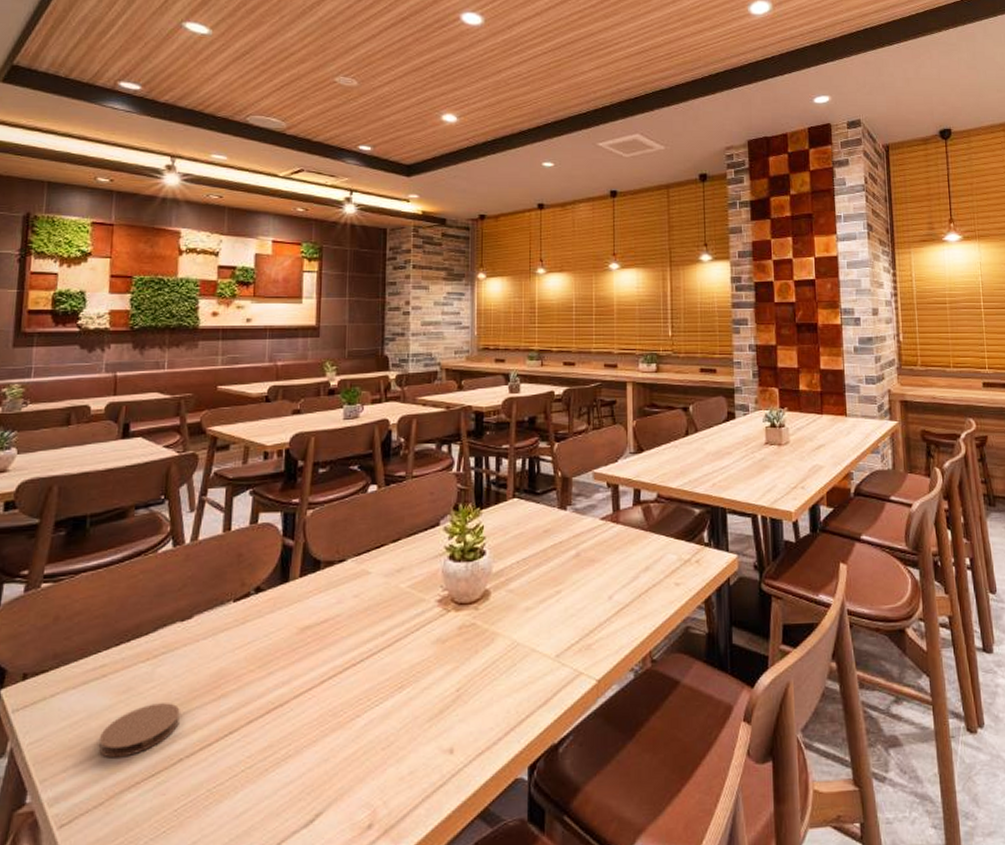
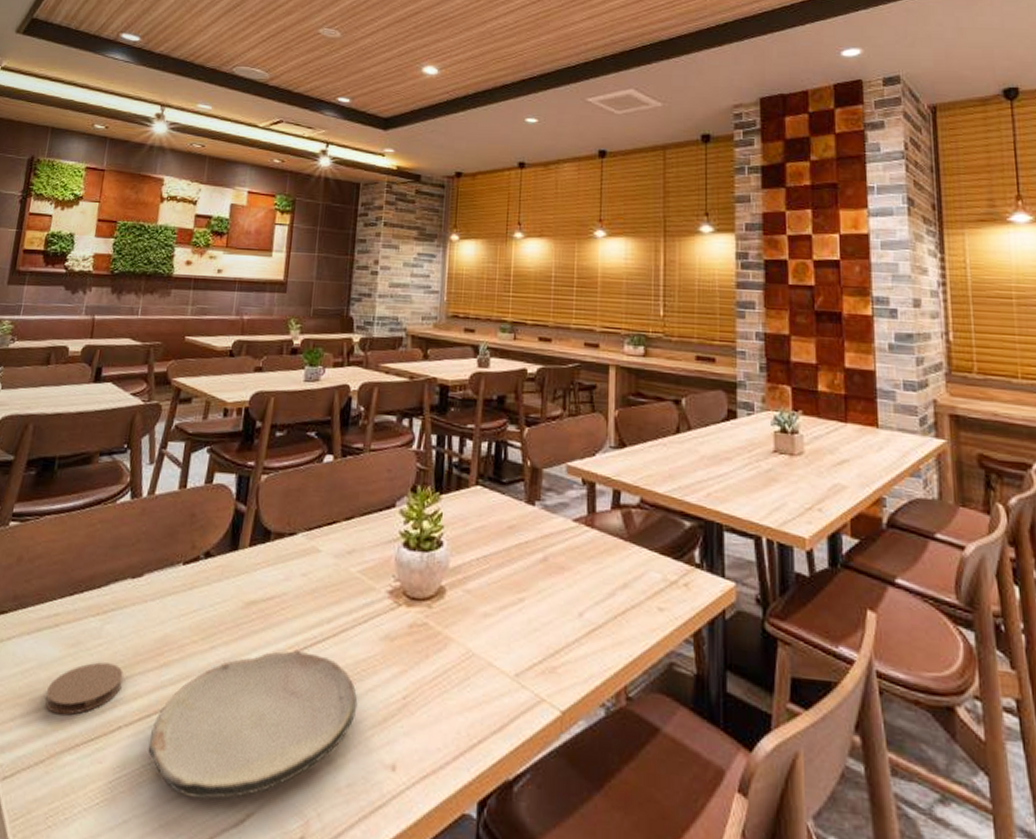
plate: none [212,663,415,810] -> present [148,649,358,799]

